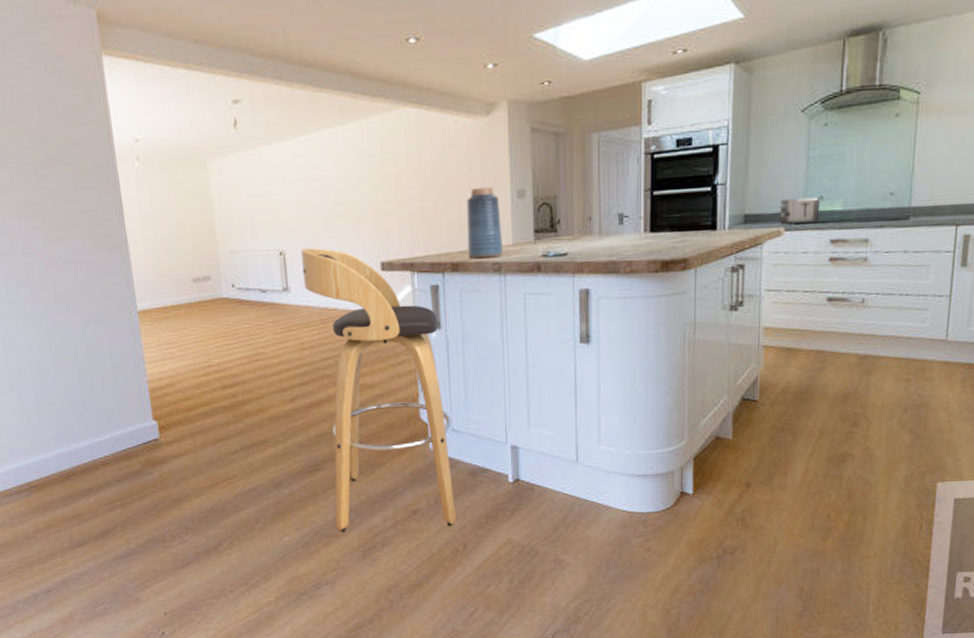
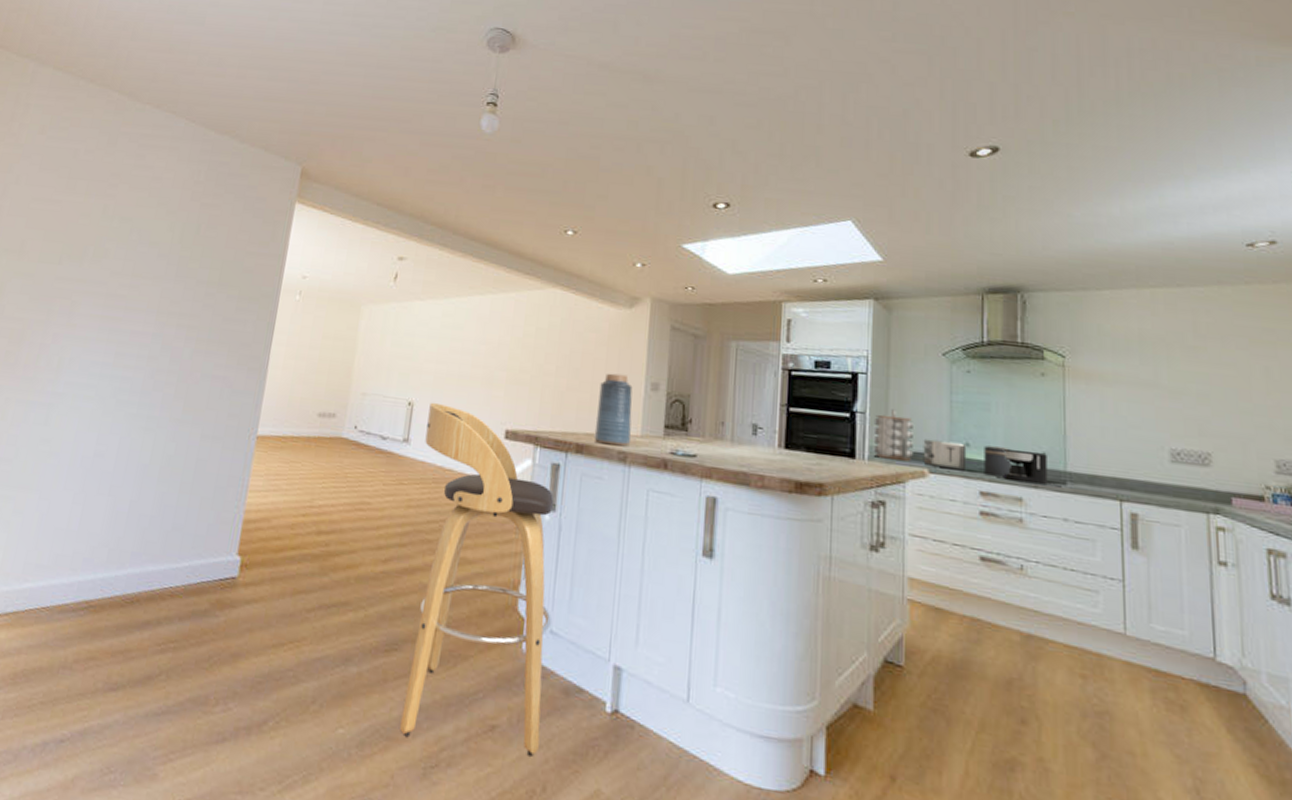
spice rack: none [733,175,771,226] -> present [873,409,913,462]
cylinder: none [835,194,861,224] -> present [984,445,1011,477]
coffee maker: none [846,193,906,226] -> present [996,448,1063,488]

